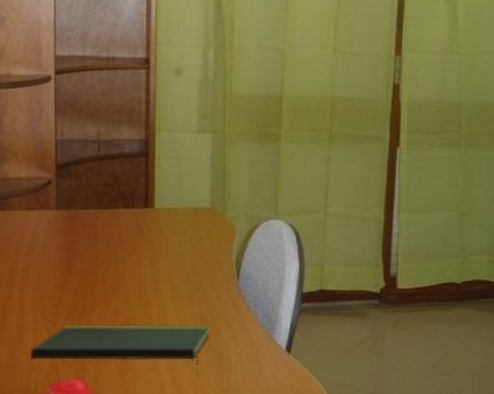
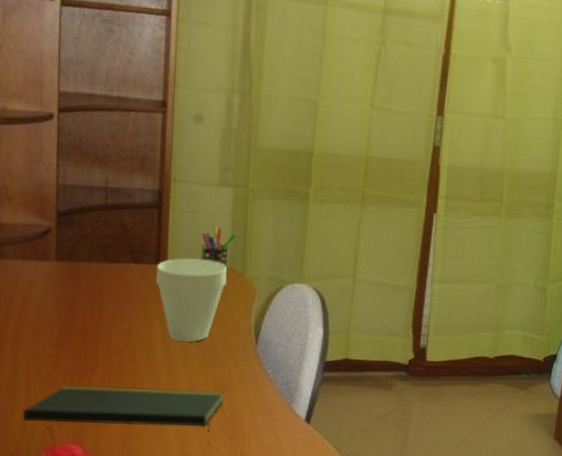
cup: none [144,201,208,279] -> present [155,258,227,342]
pen holder: none [185,170,217,218] -> present [201,226,237,278]

